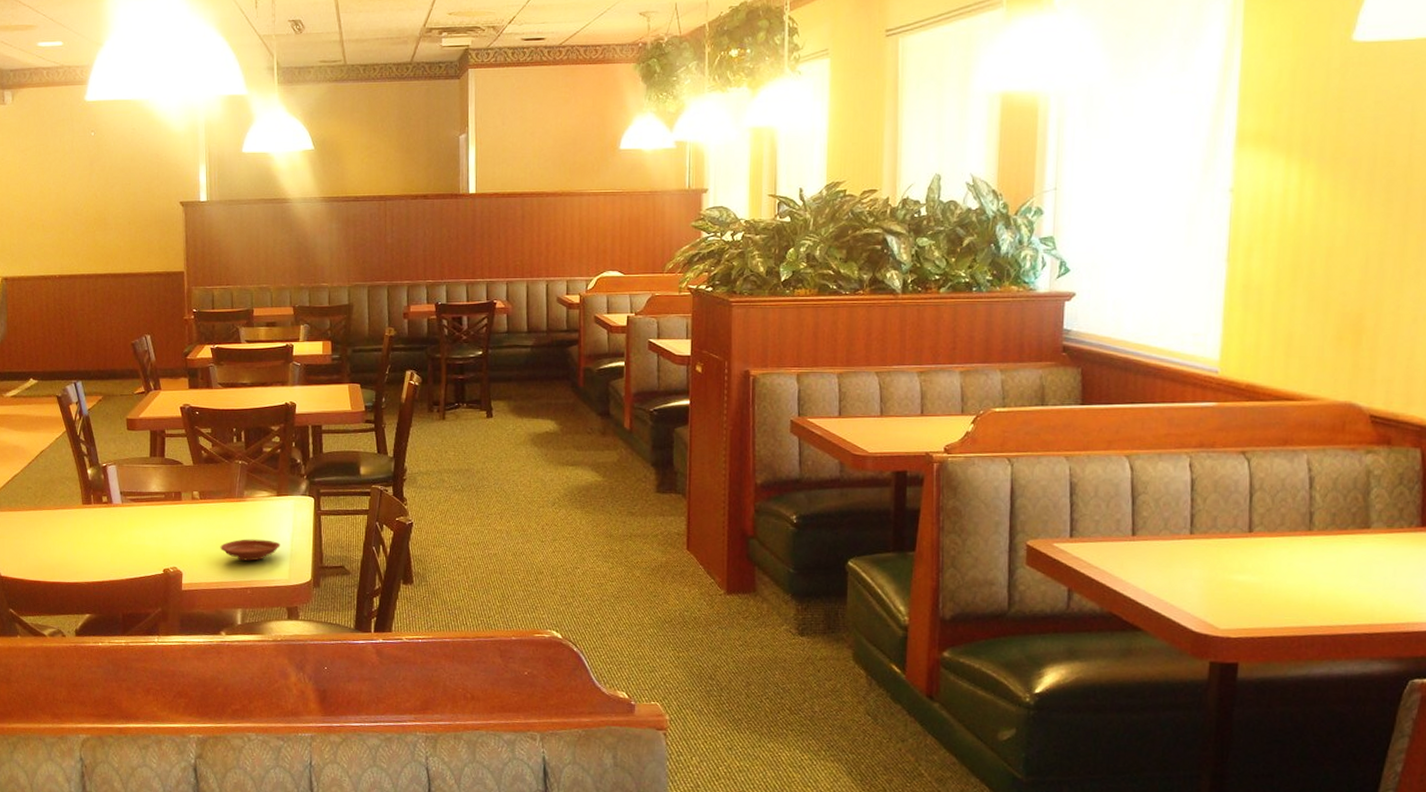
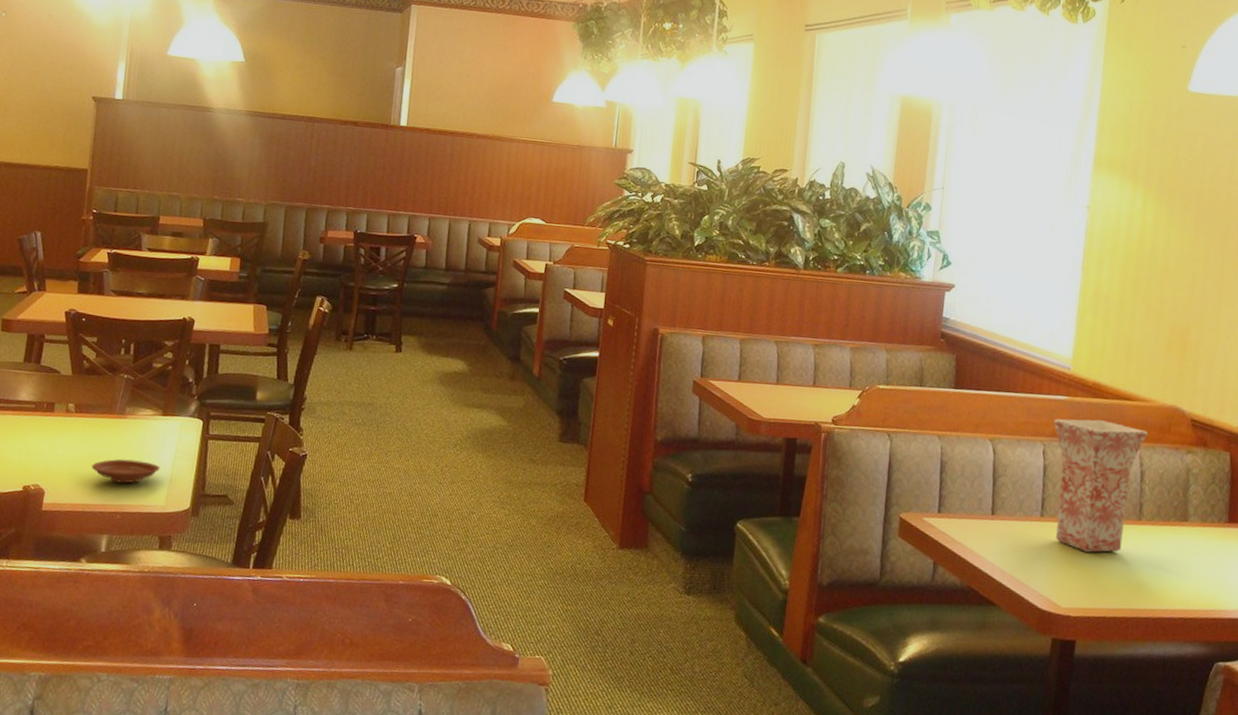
vase: none [1200,425,1316,569] -> present [1053,419,1147,553]

